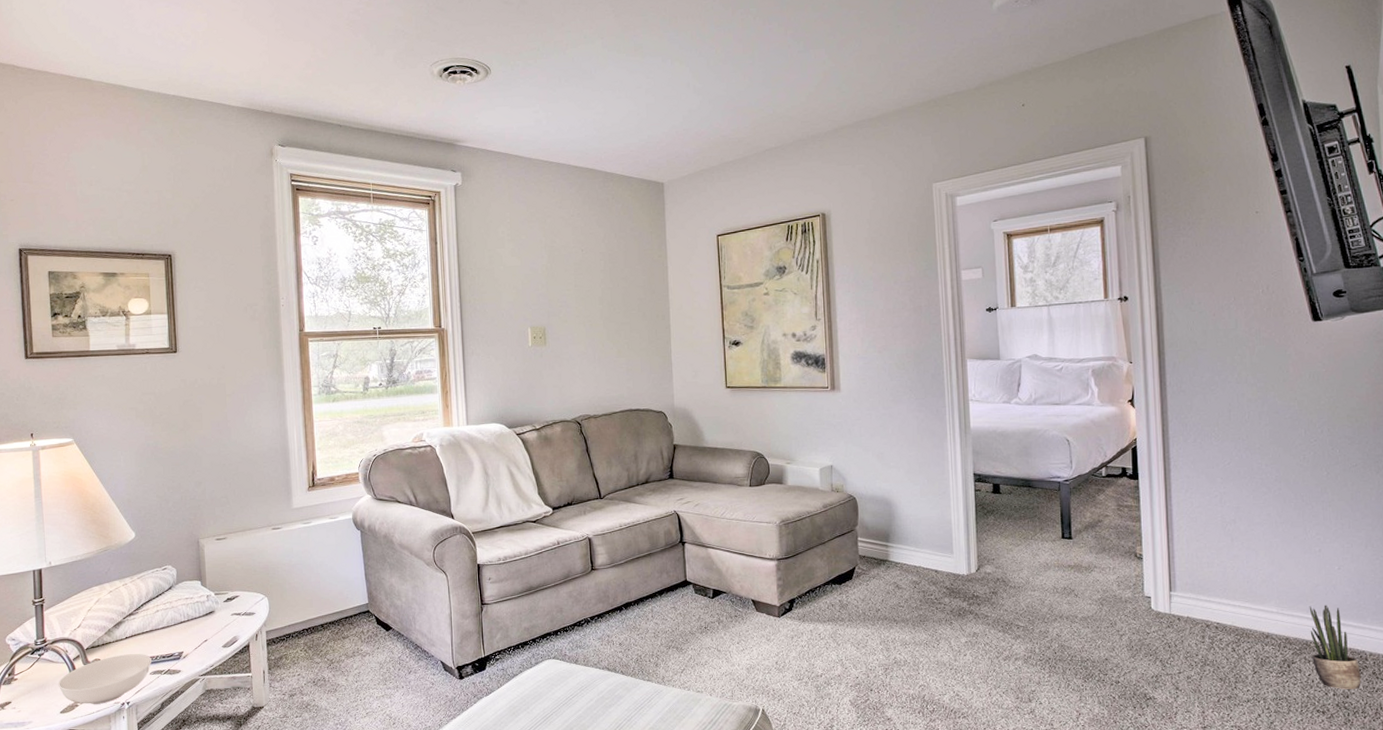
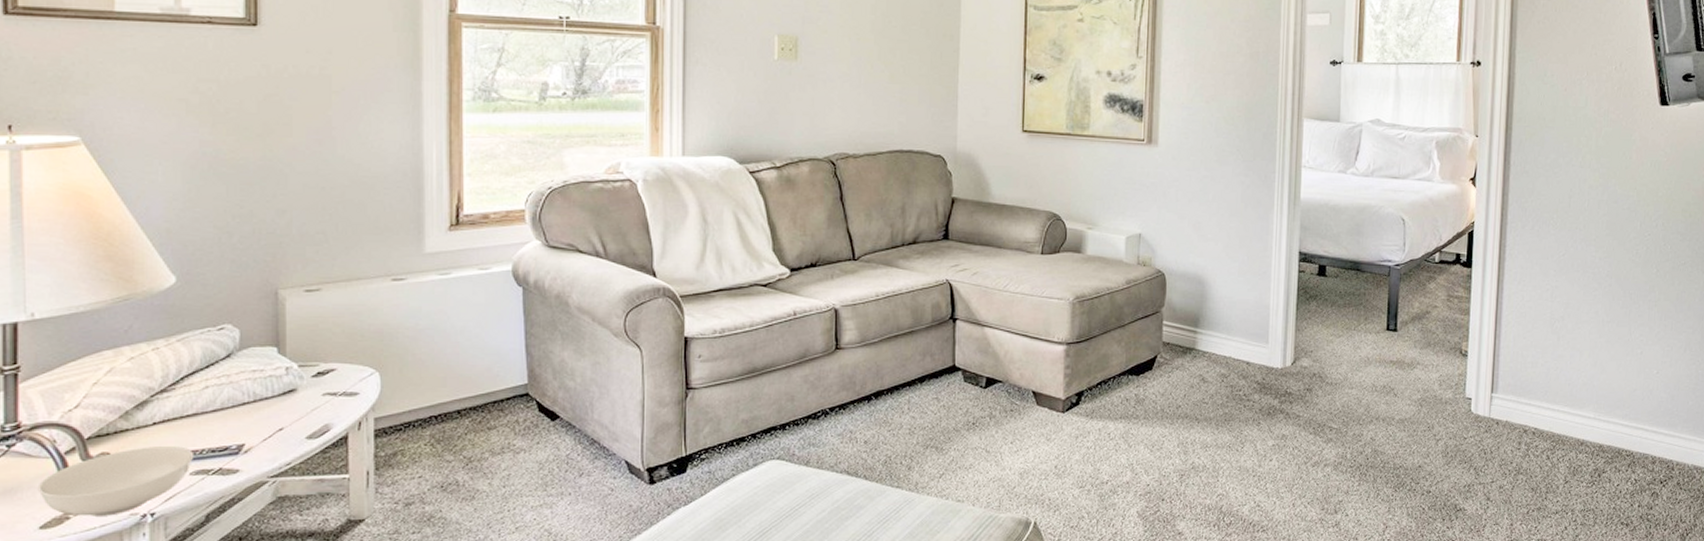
potted plant: present [1309,605,1361,689] -> none [1621,411,1666,500]

